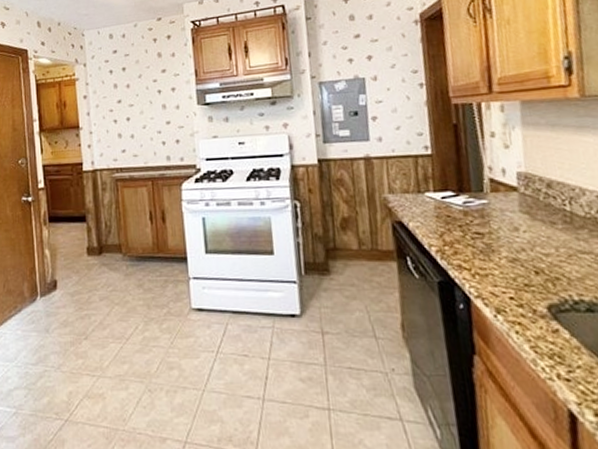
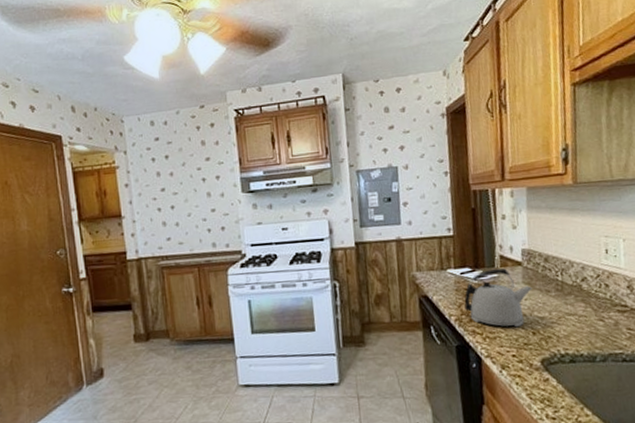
kettle: none [446,194,532,265] -> present [463,268,532,328]

